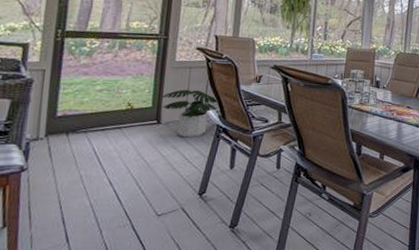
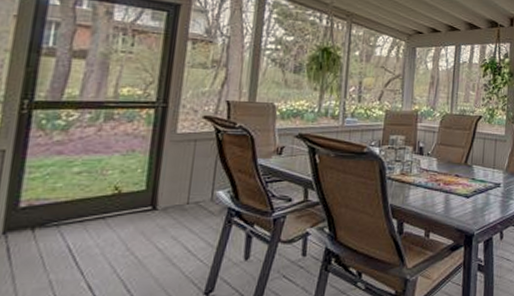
potted plant: present [161,89,219,138] -> none [158,166,231,225]

